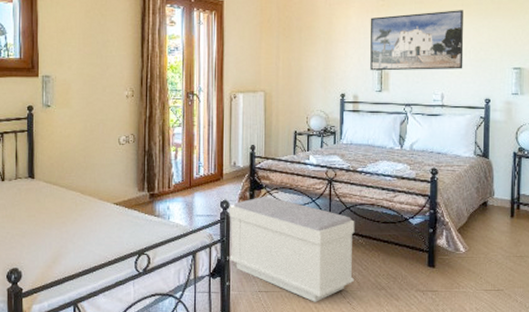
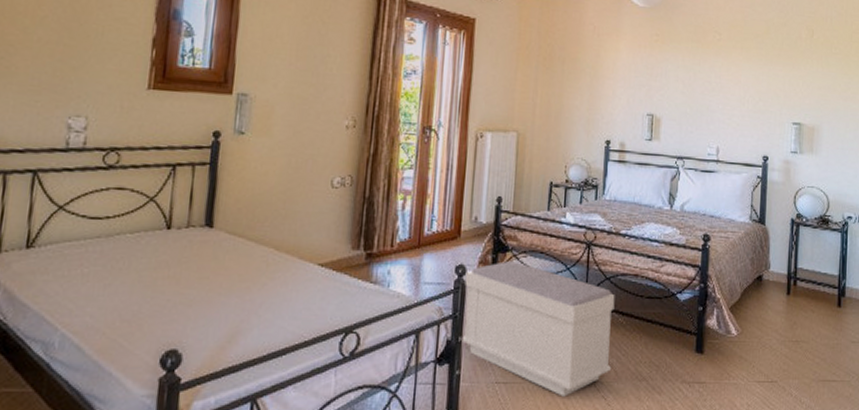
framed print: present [370,10,464,71] -> none [640,52,743,121]

